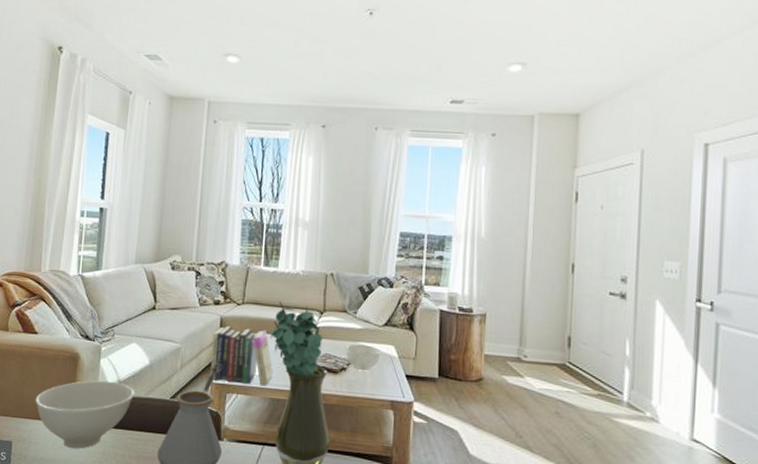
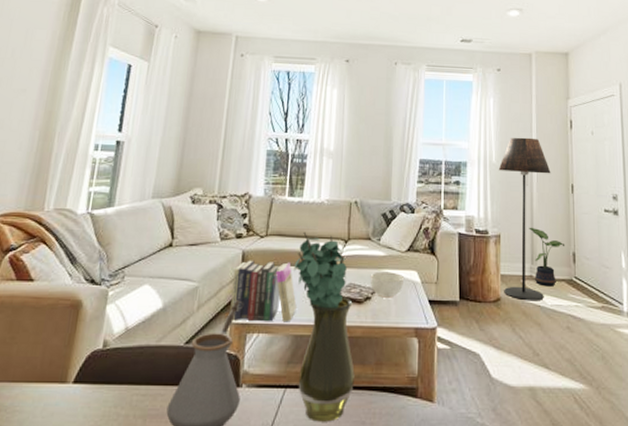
bowl: present [35,380,135,449] -> none [24,329,145,412]
floor lamp: none [487,210,549,384] -> present [498,137,551,301]
potted plant: none [519,307,560,370] -> present [529,227,565,287]

